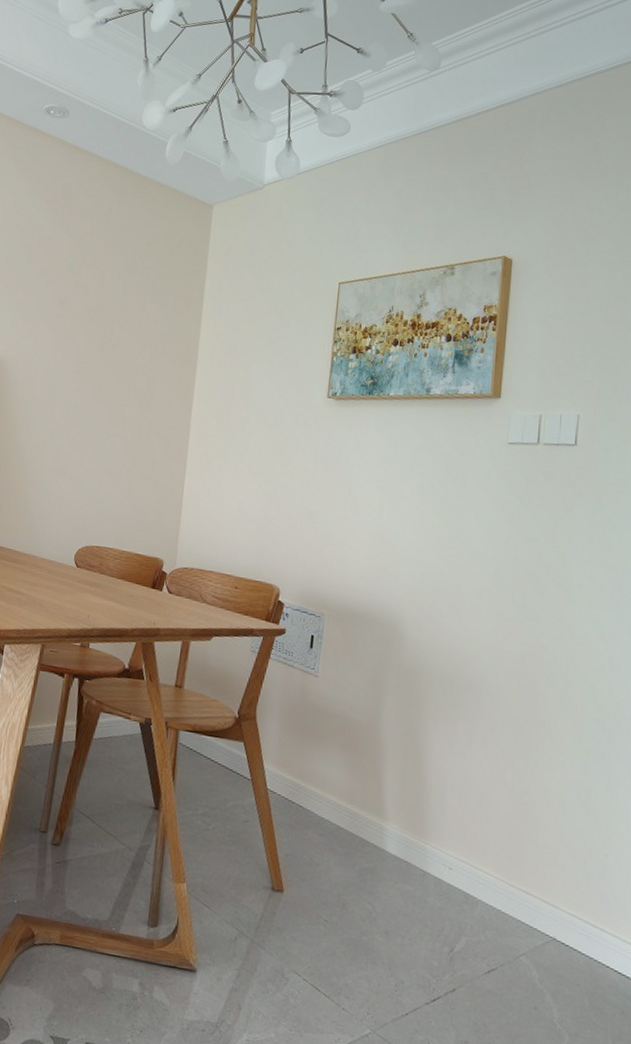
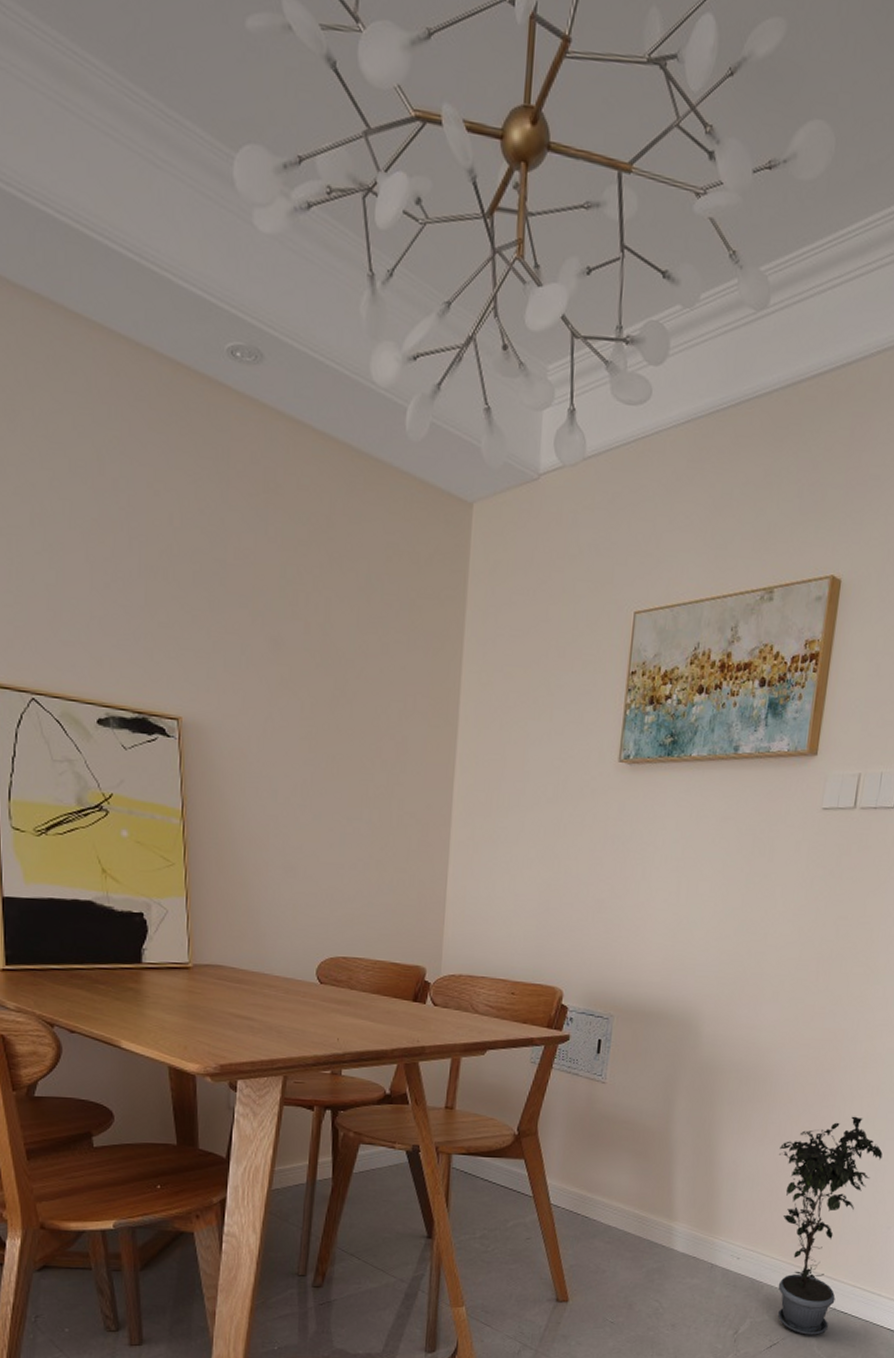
potted plant: none [486,732,592,966] -> present [778,1116,883,1335]

